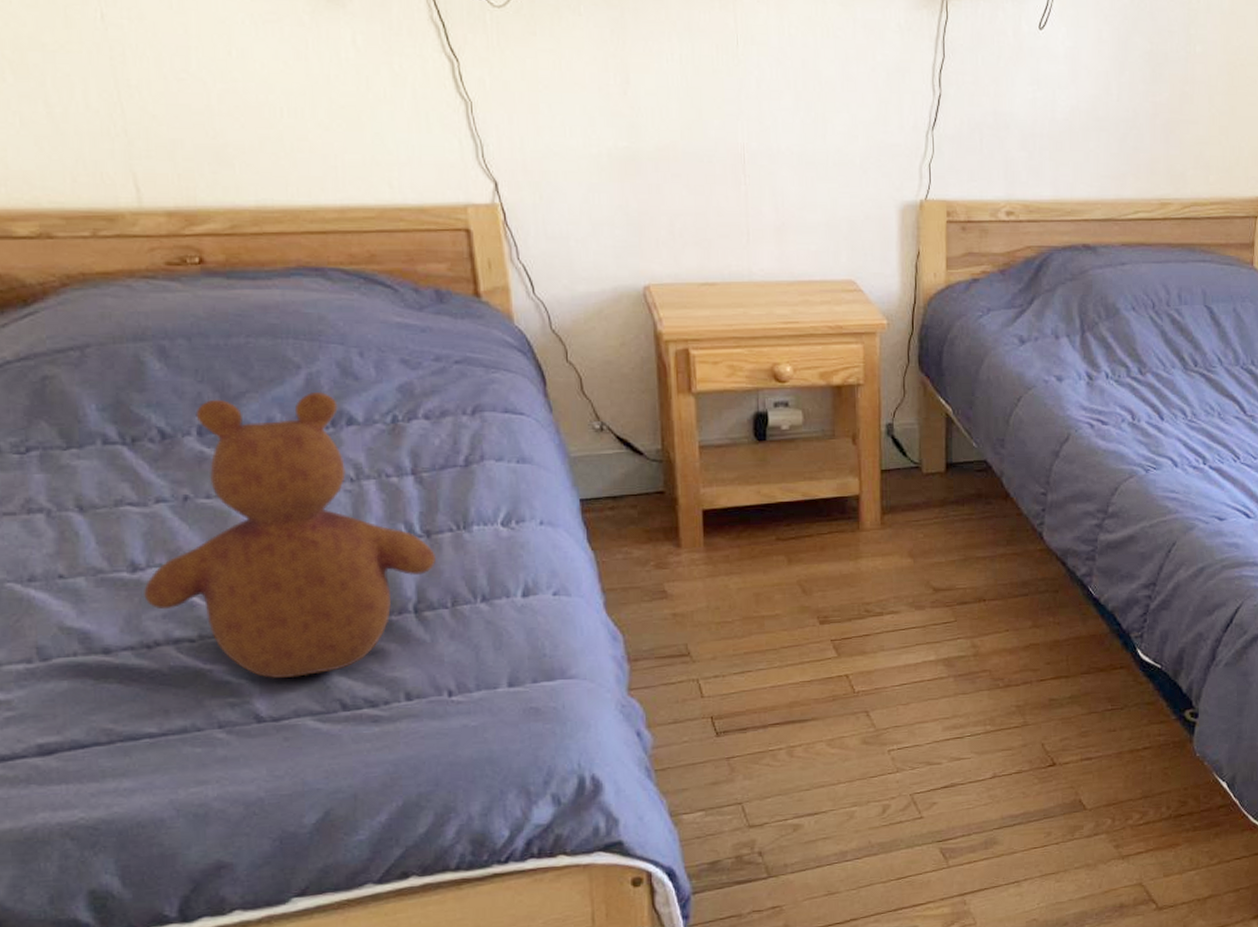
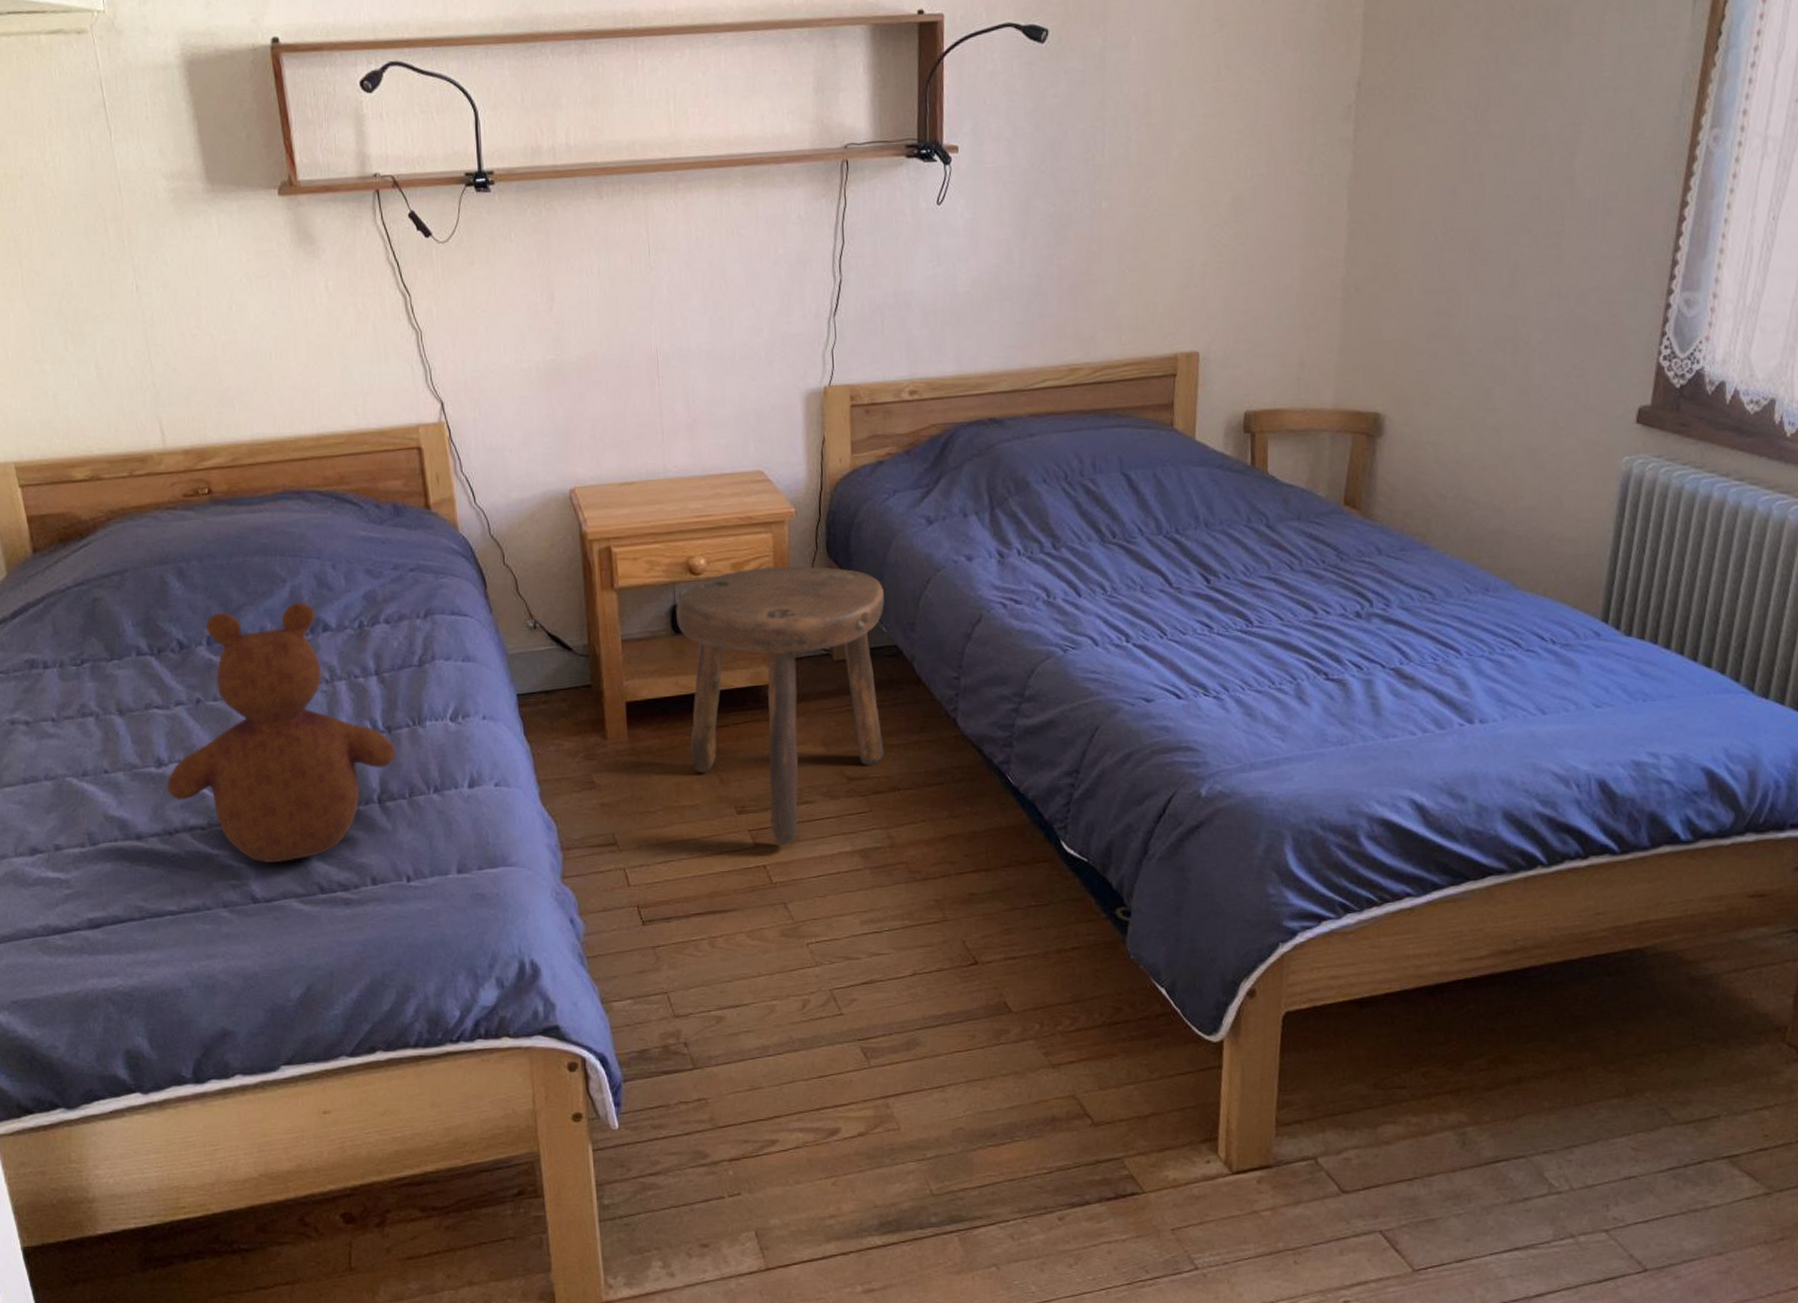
stool: none [759,378,975,655] -> present [676,566,884,845]

